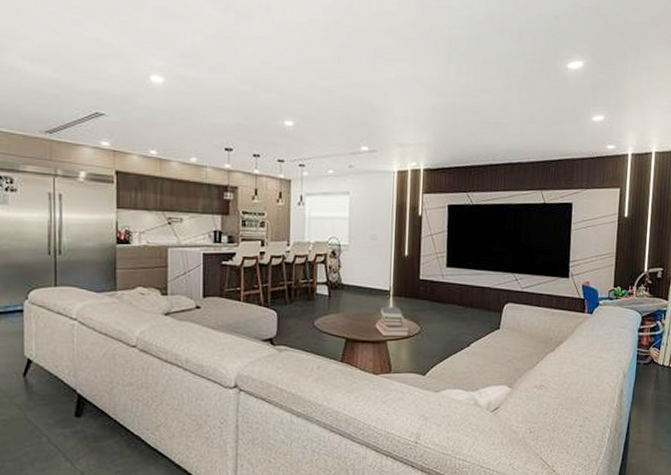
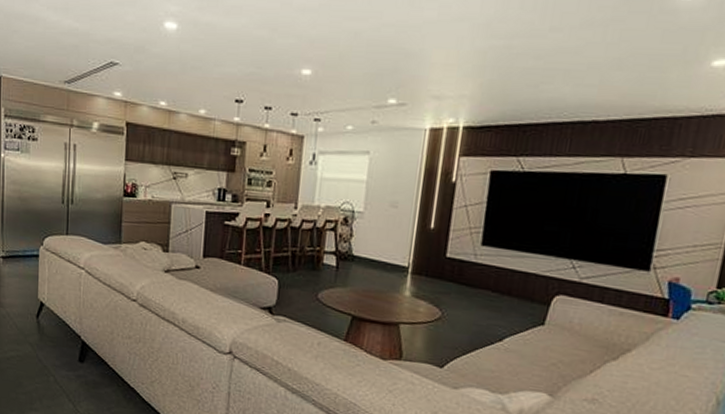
books: present [376,306,410,337] -> none [388,284,429,321]

